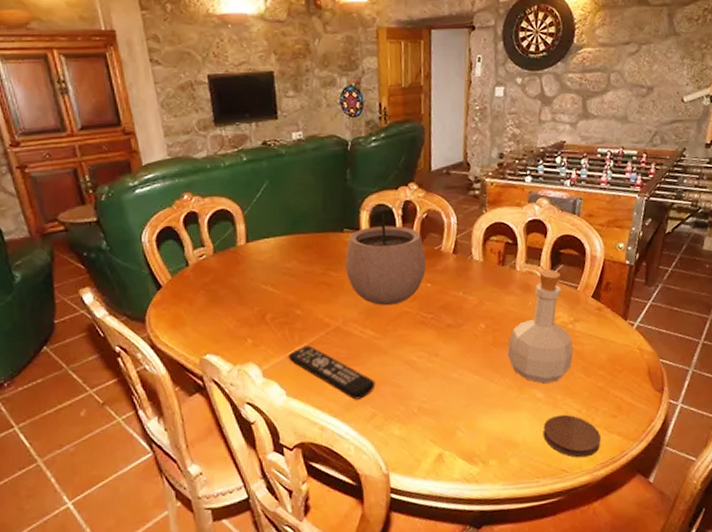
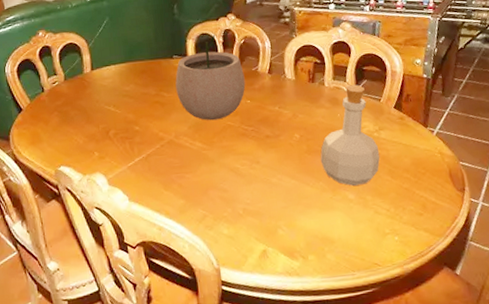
remote control: present [287,345,376,400] -> none [129,156,205,203]
coaster: present [543,414,601,458] -> none [356,213,409,253]

